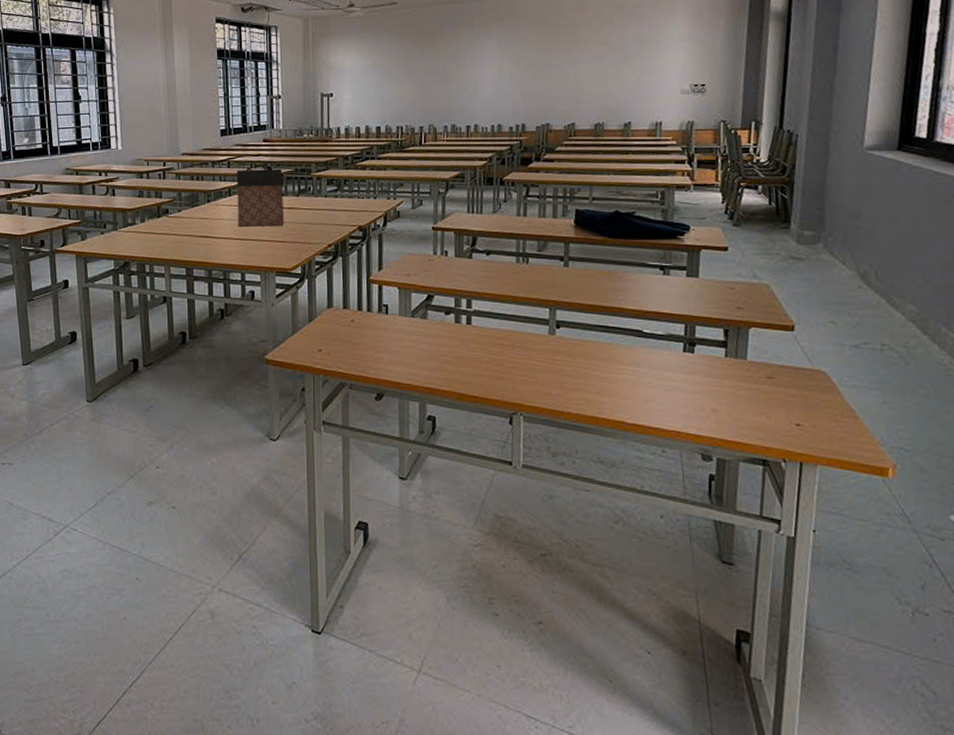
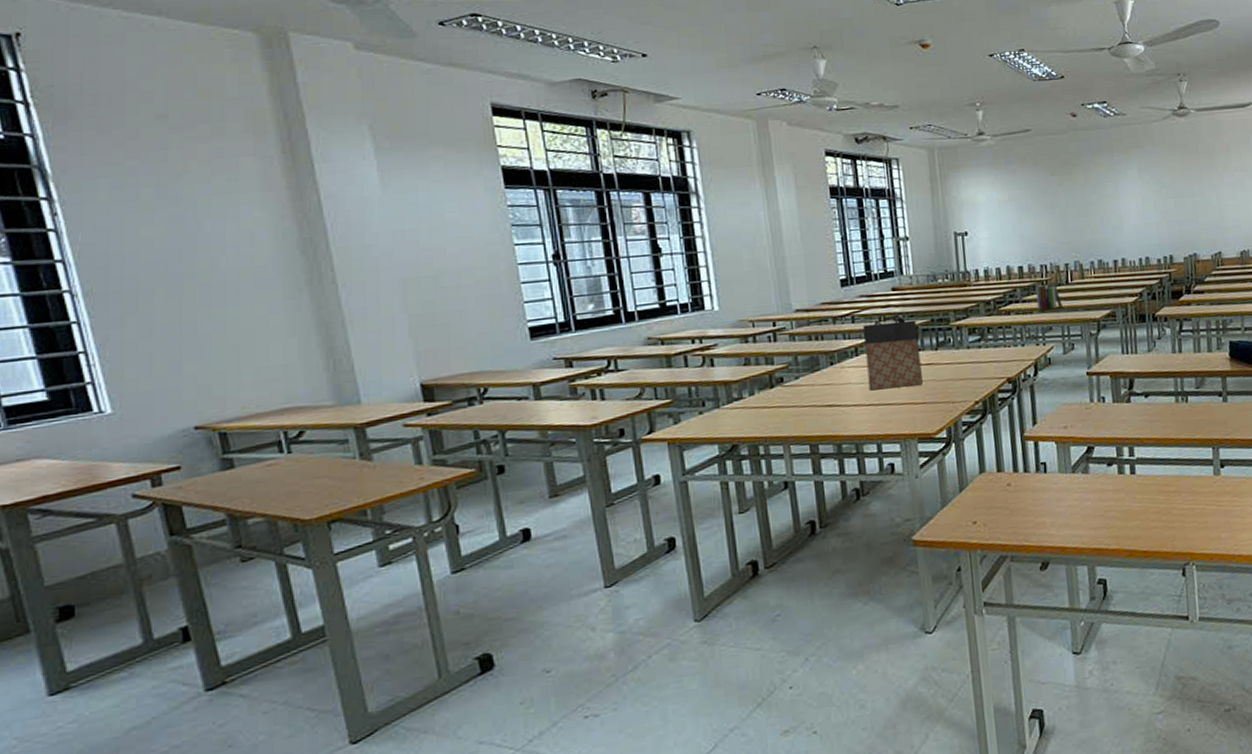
books: none [390,145,414,167] -> present [1035,285,1063,310]

